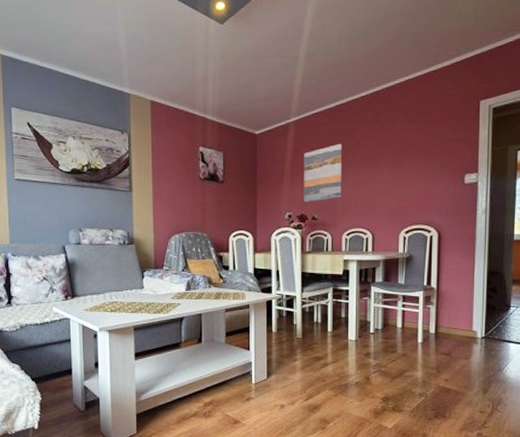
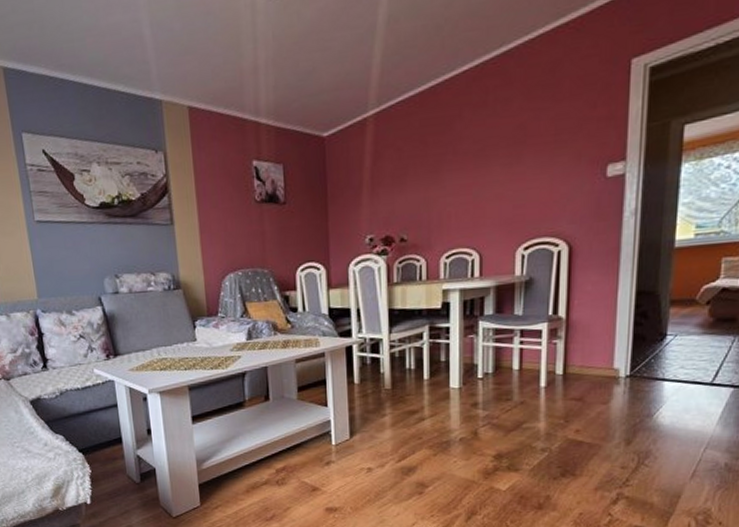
wall art: present [304,143,342,203] -> none [387,138,438,221]

